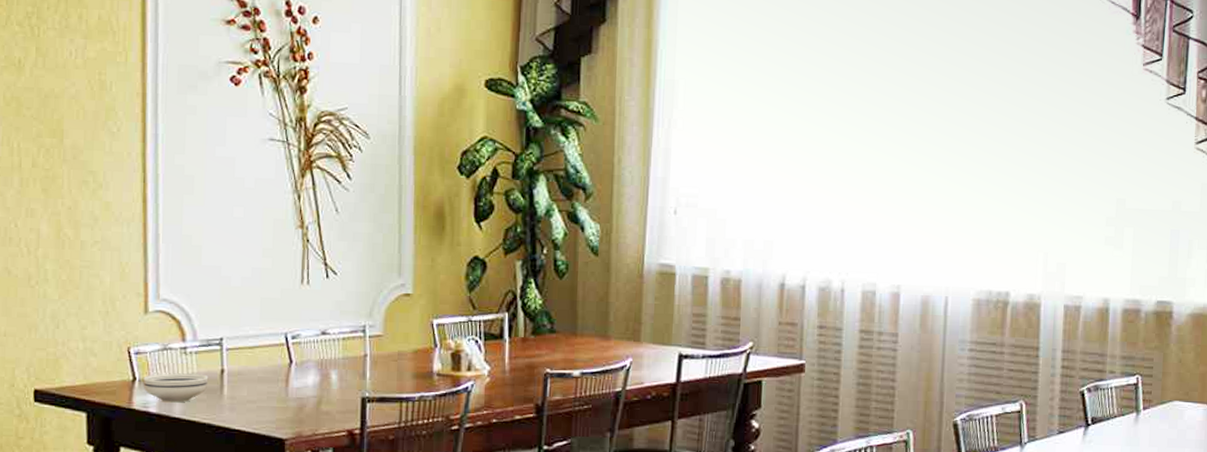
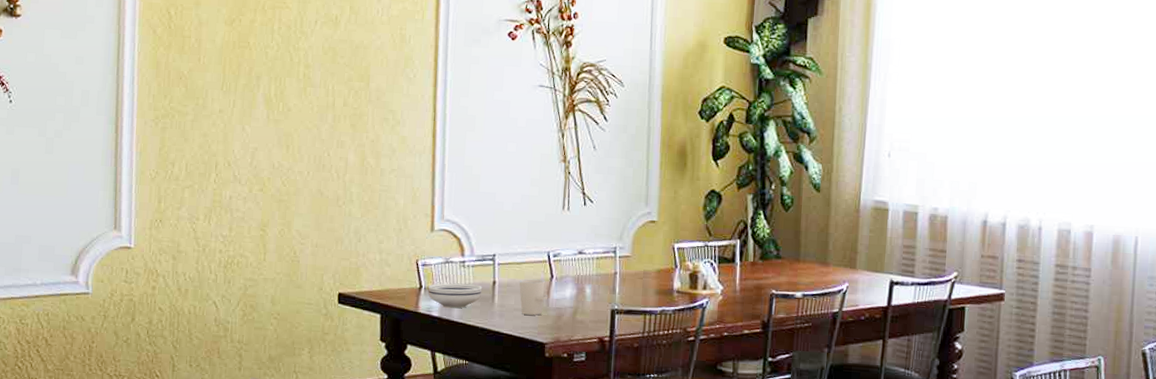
cup: none [251,365,287,408] -> present [519,279,548,316]

